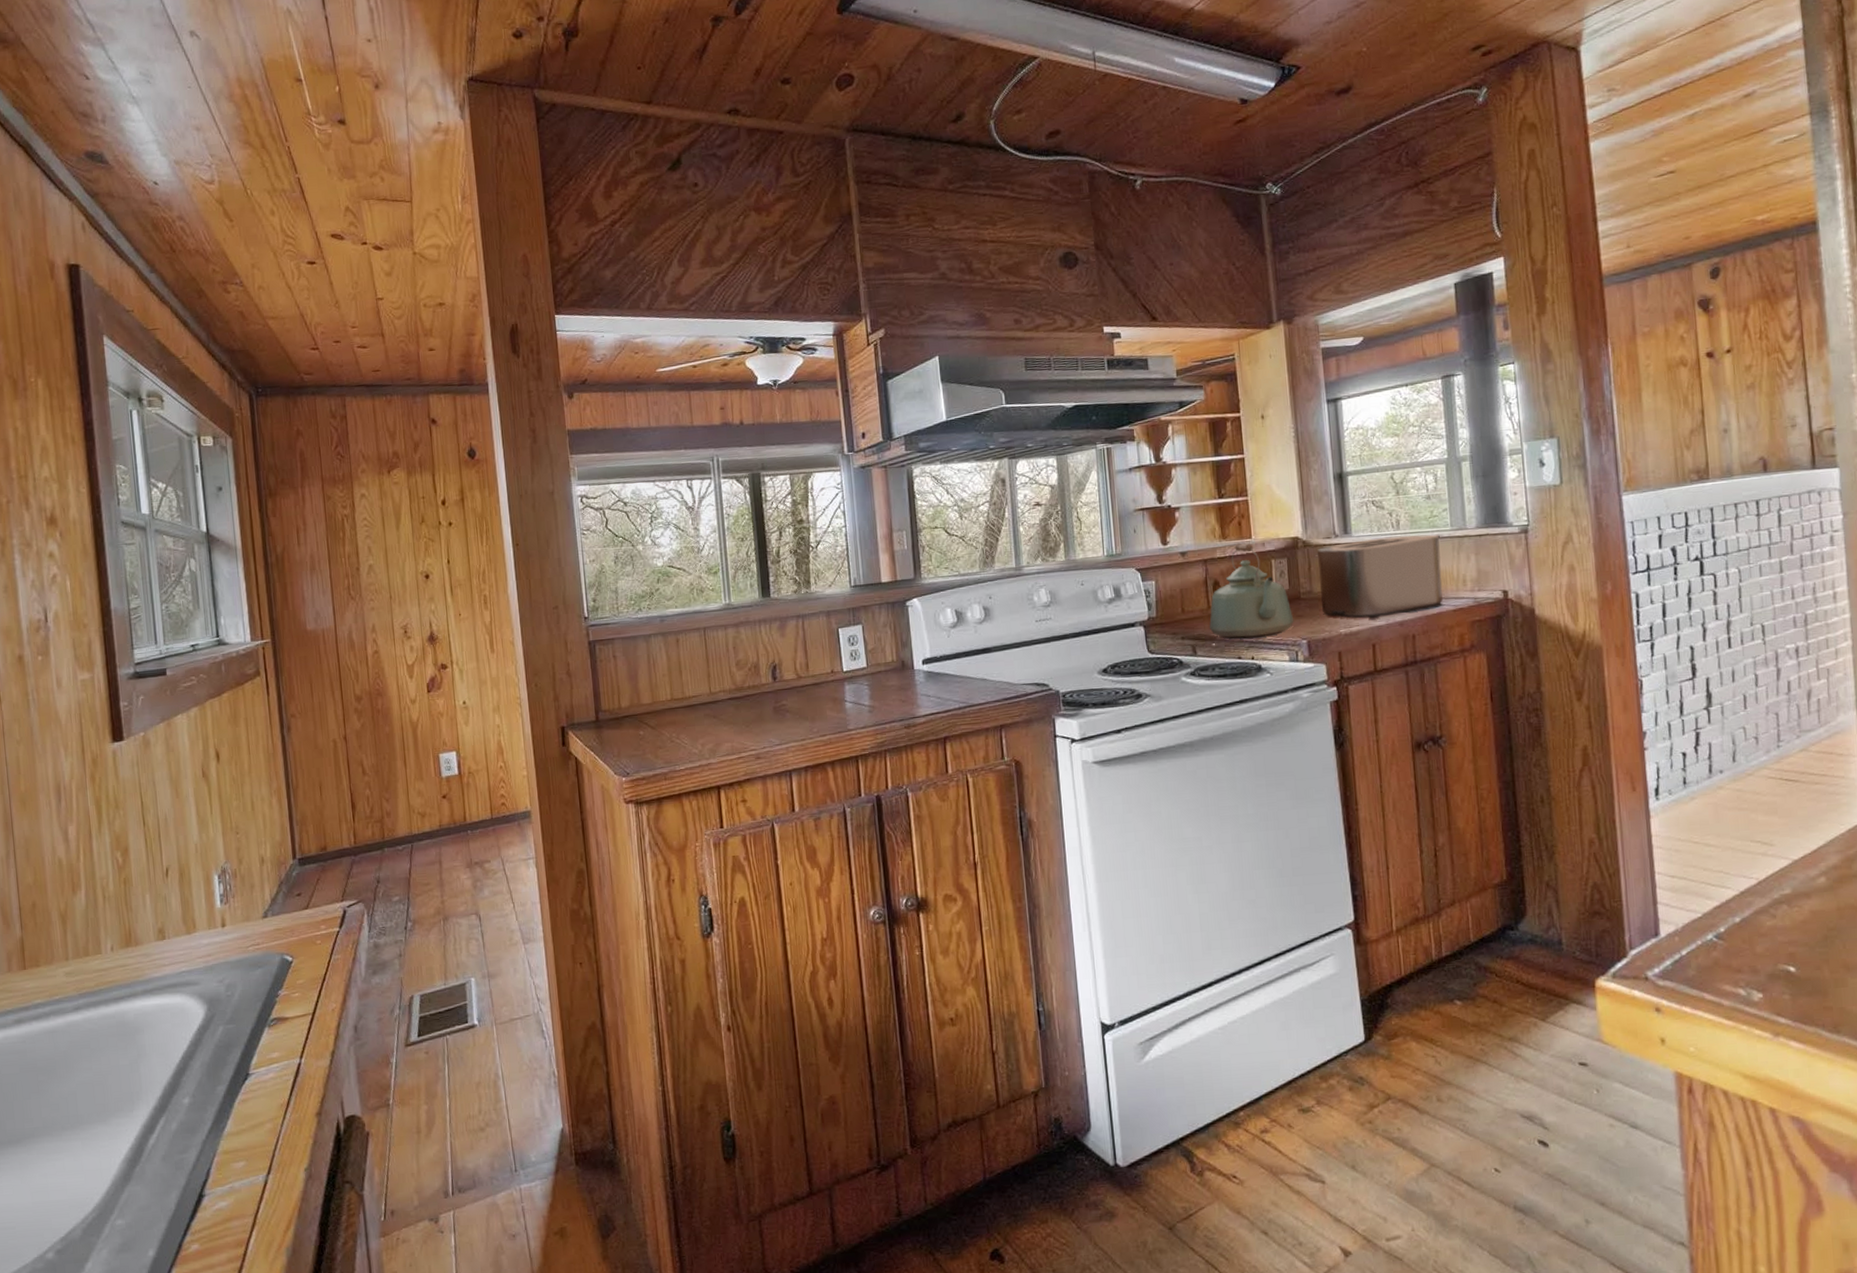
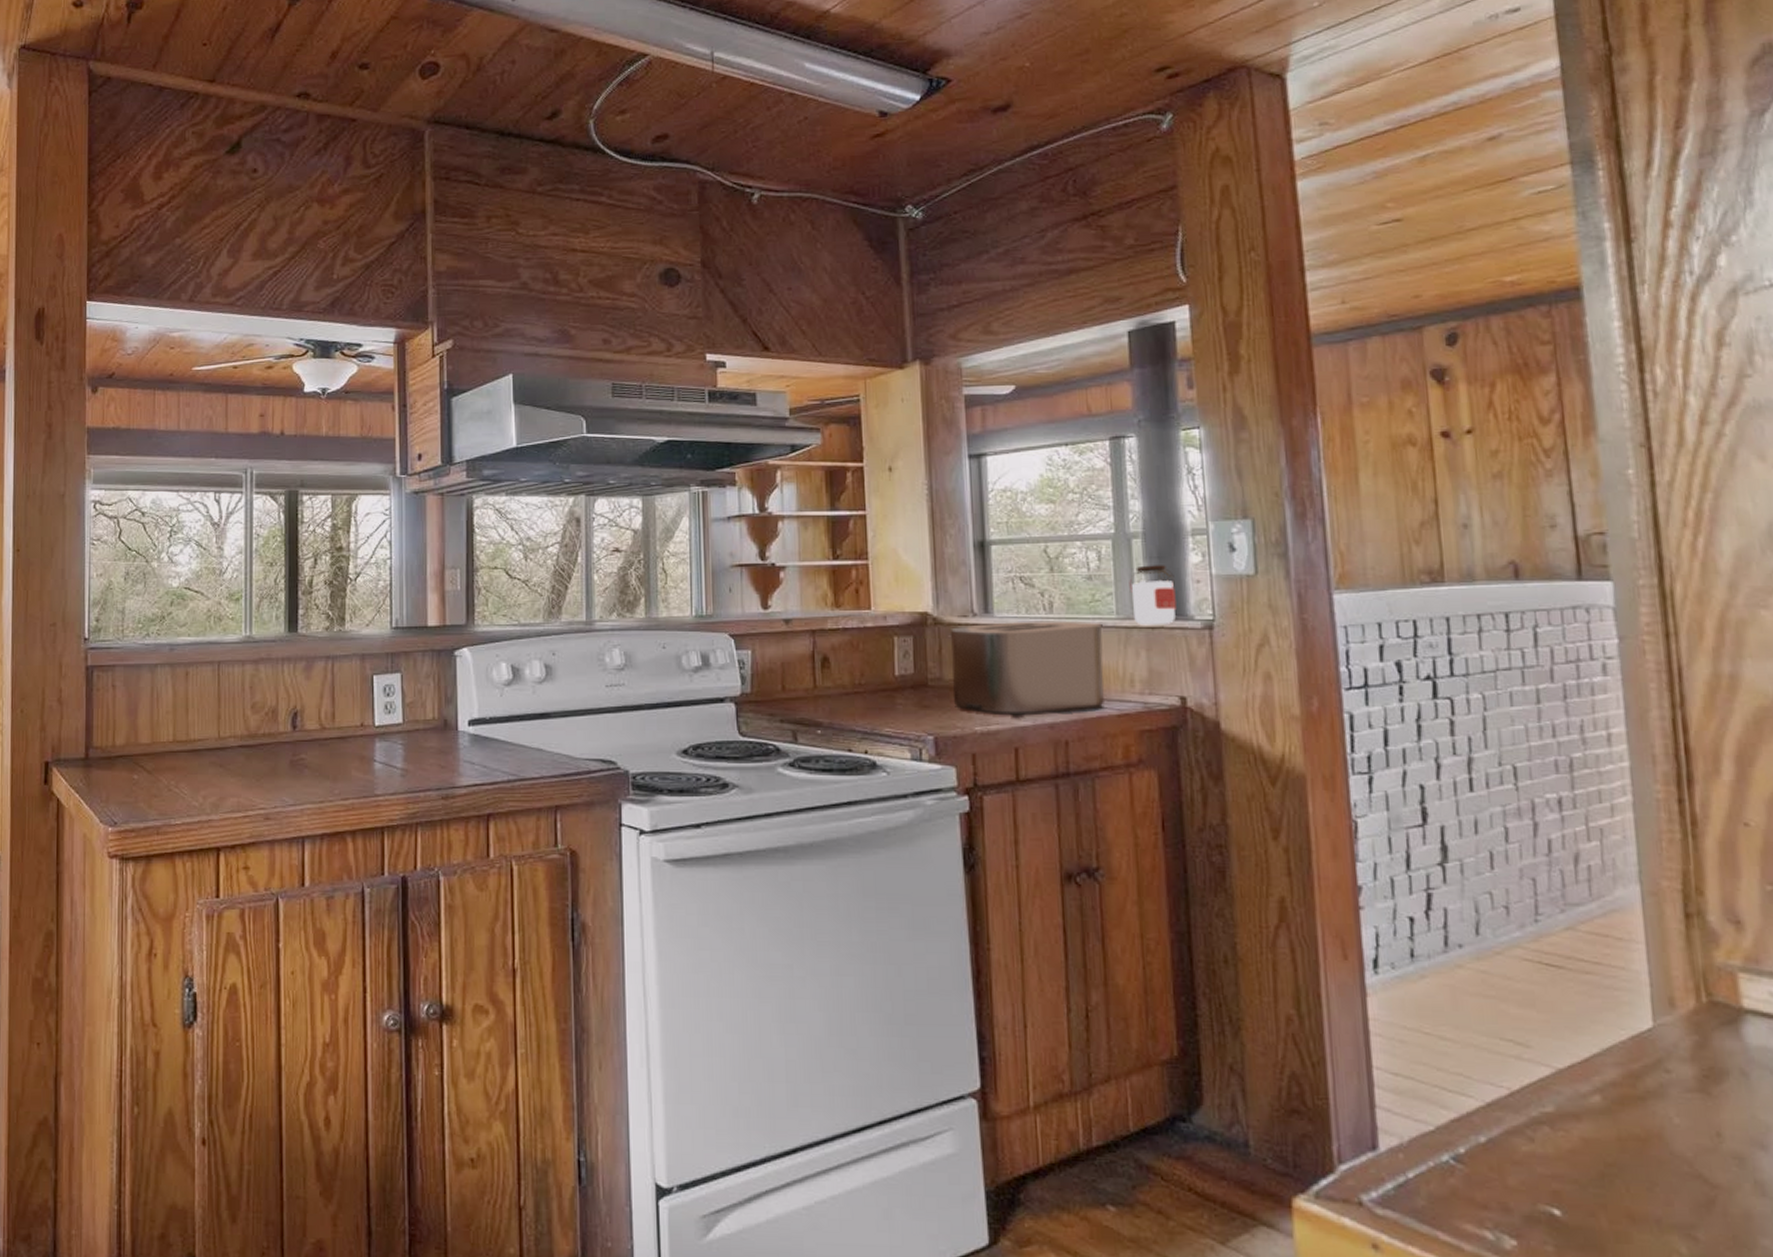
kettle: present [1209,543,1294,639] -> none [815,613,919,728]
jar: none [1460,482,1498,534] -> present [1129,565,1176,626]

